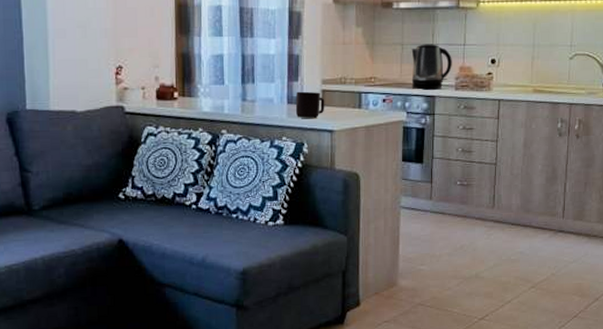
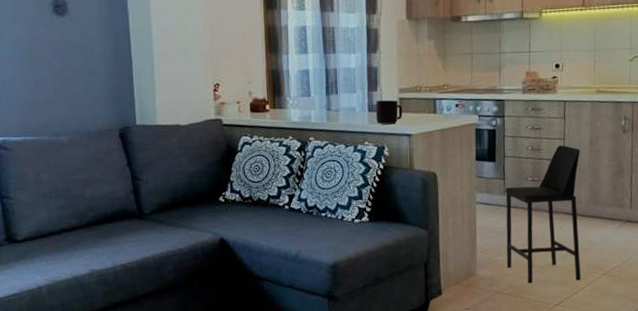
kettle: present [411,44,452,89] -> none [480,52,519,94]
bar stool: none [430,148,513,296] -> present [505,145,581,284]

